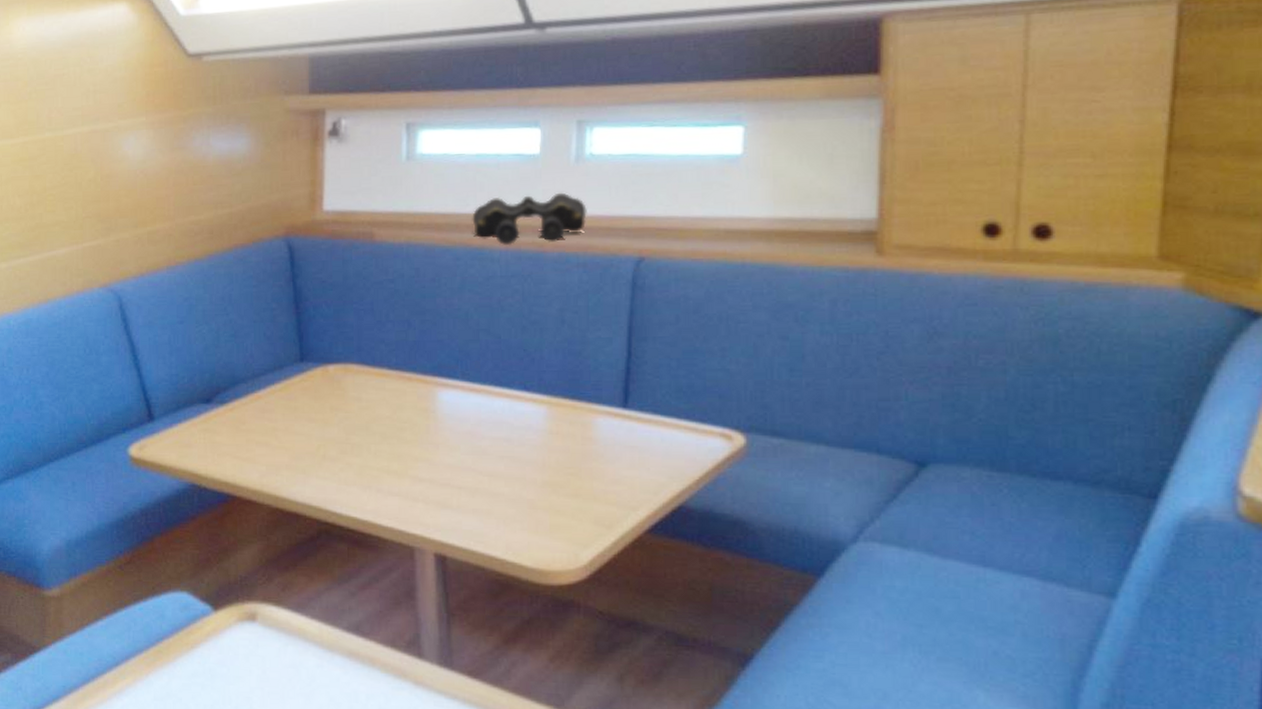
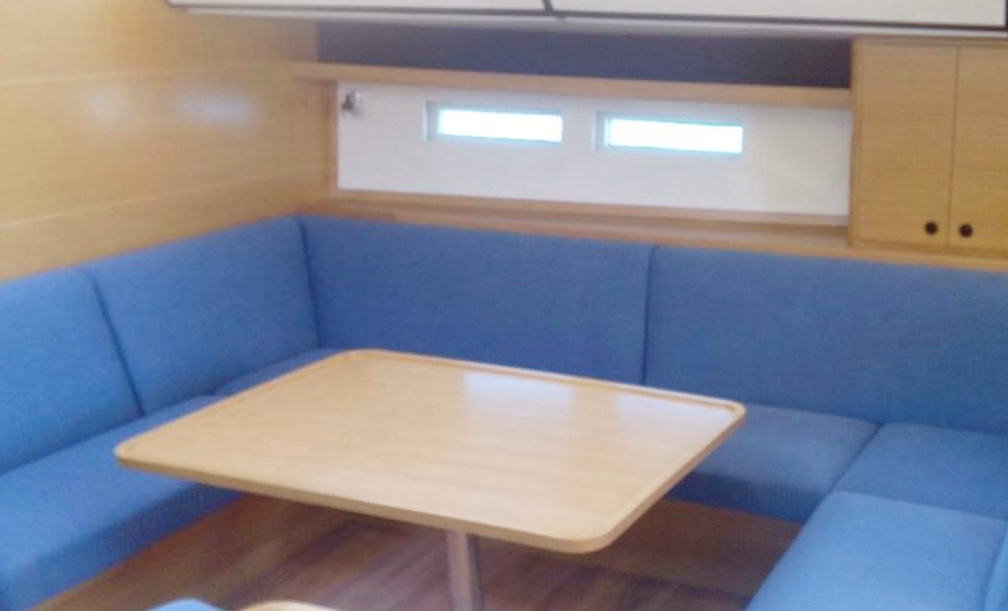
binoculars: present [472,192,587,246] -> none [496,180,607,231]

